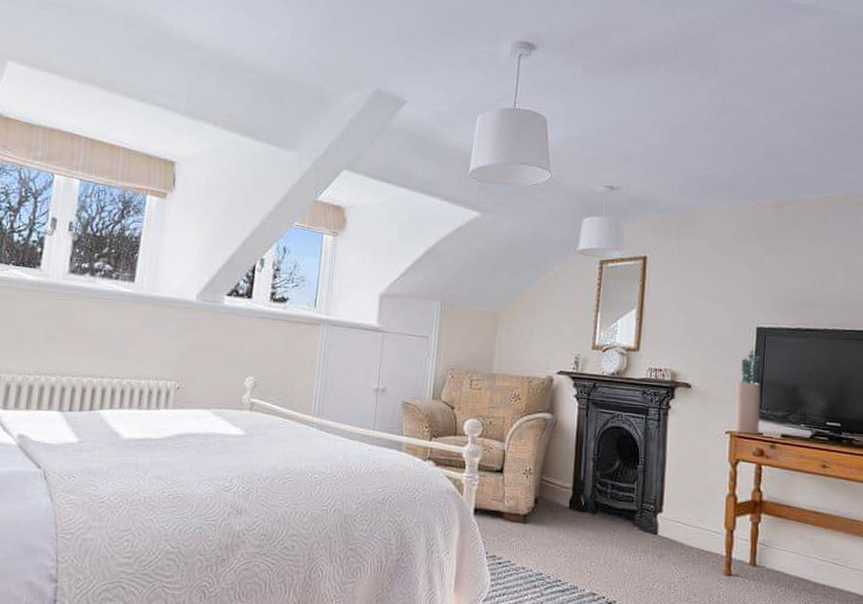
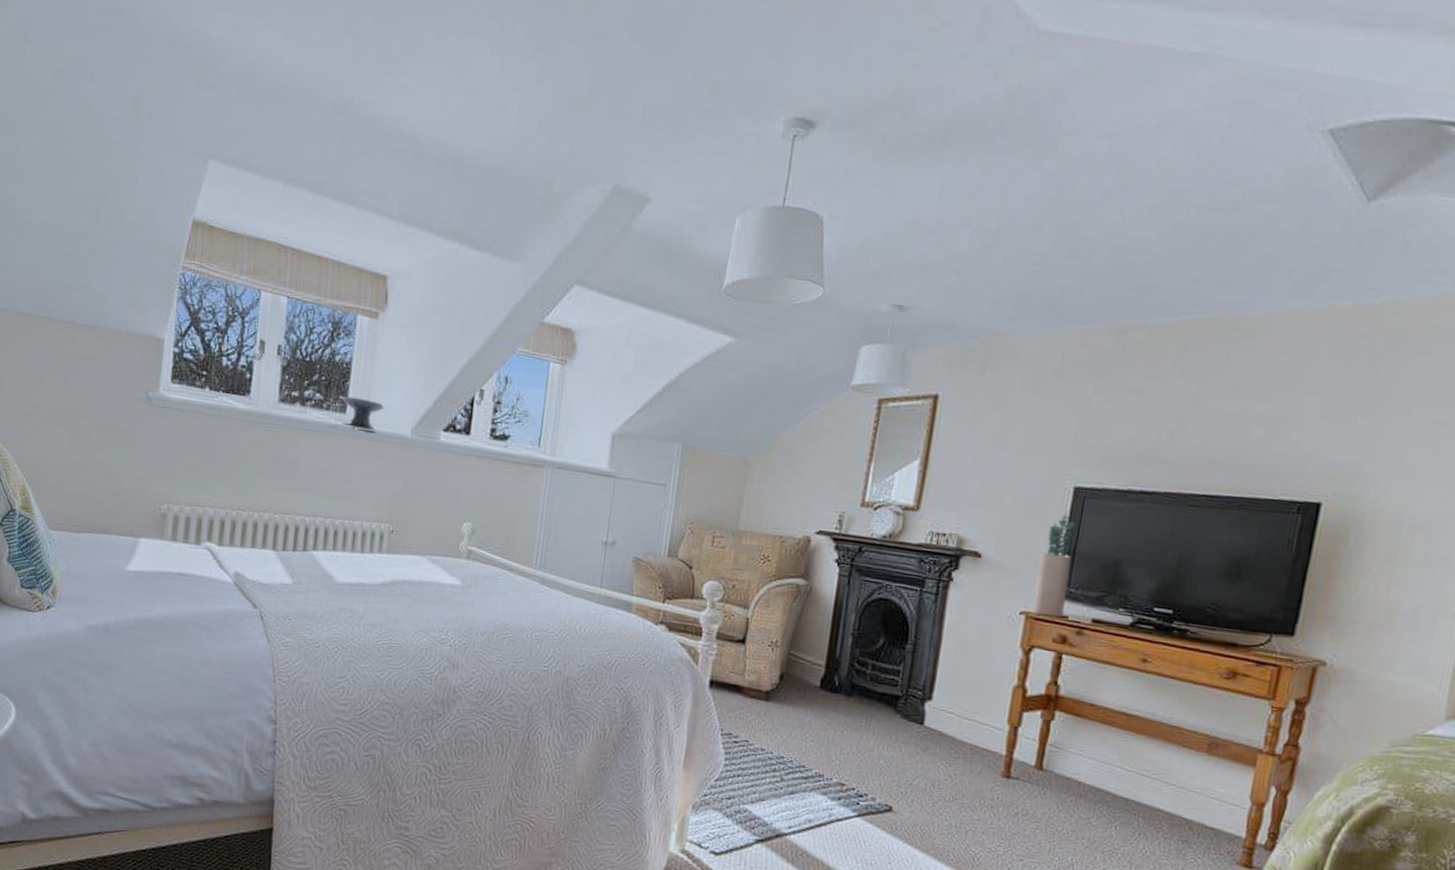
decorative bowl: none [128,266,176,297] -> present [339,395,389,431]

